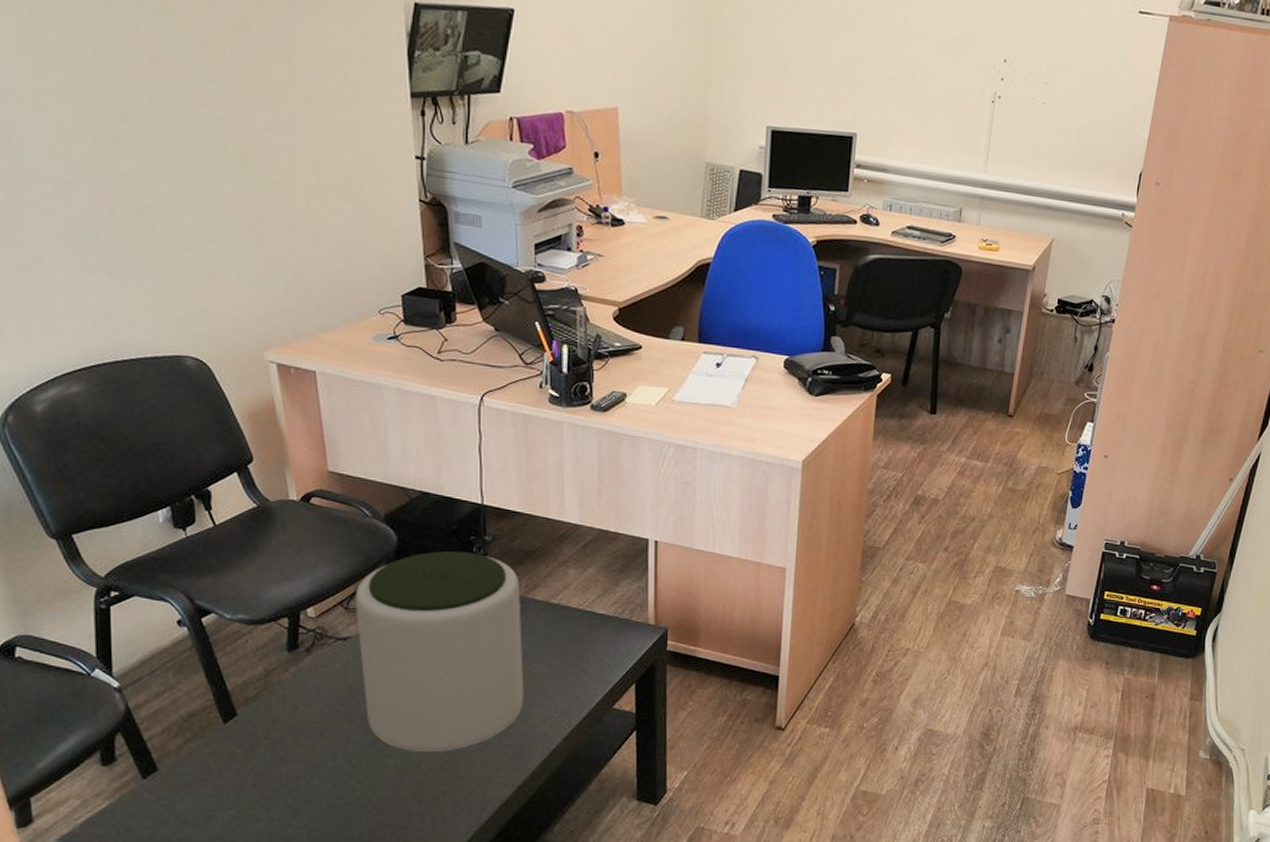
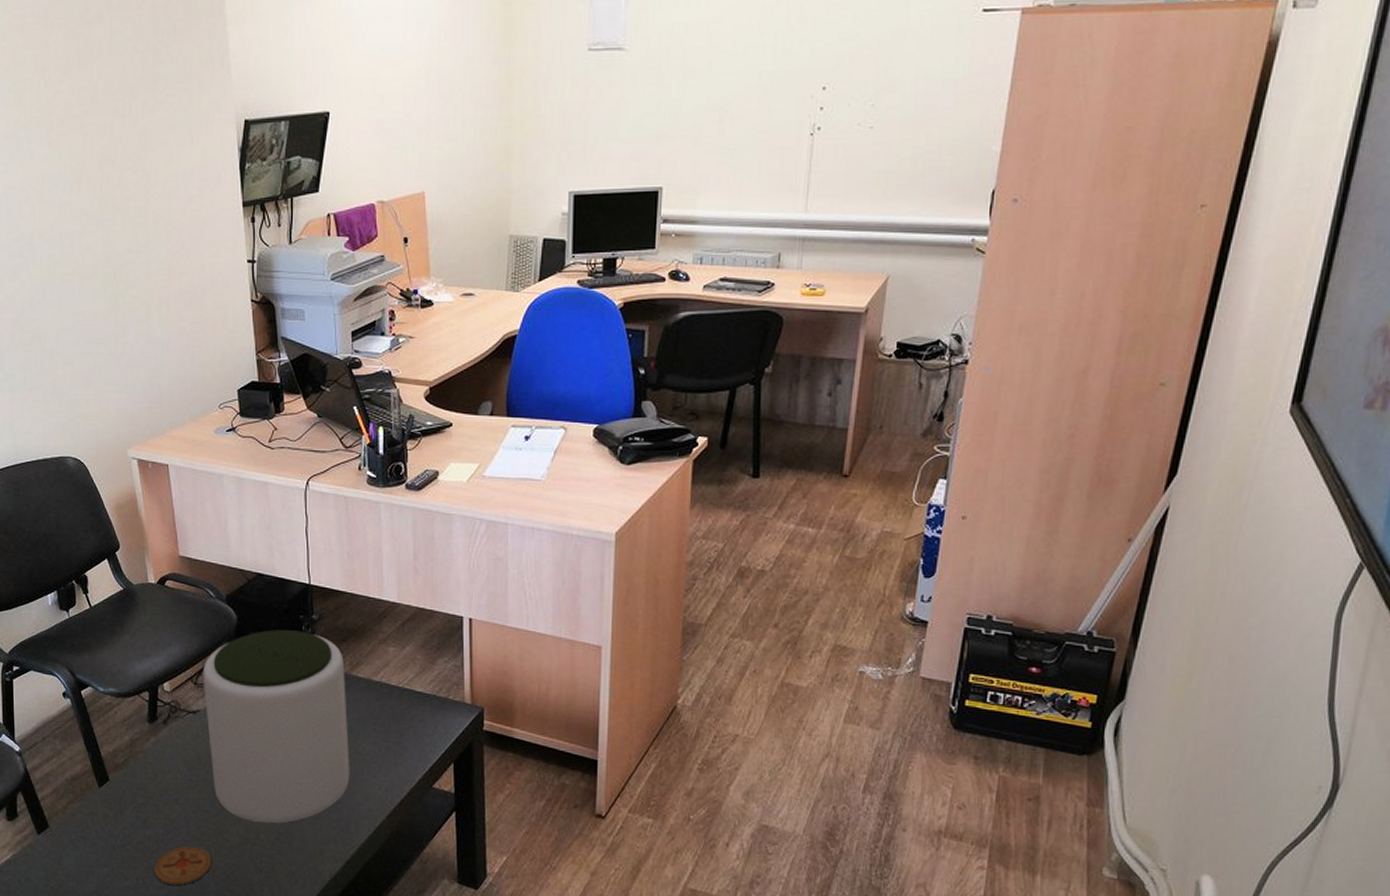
coaster: none [293,781,362,823] -> present [154,846,211,885]

